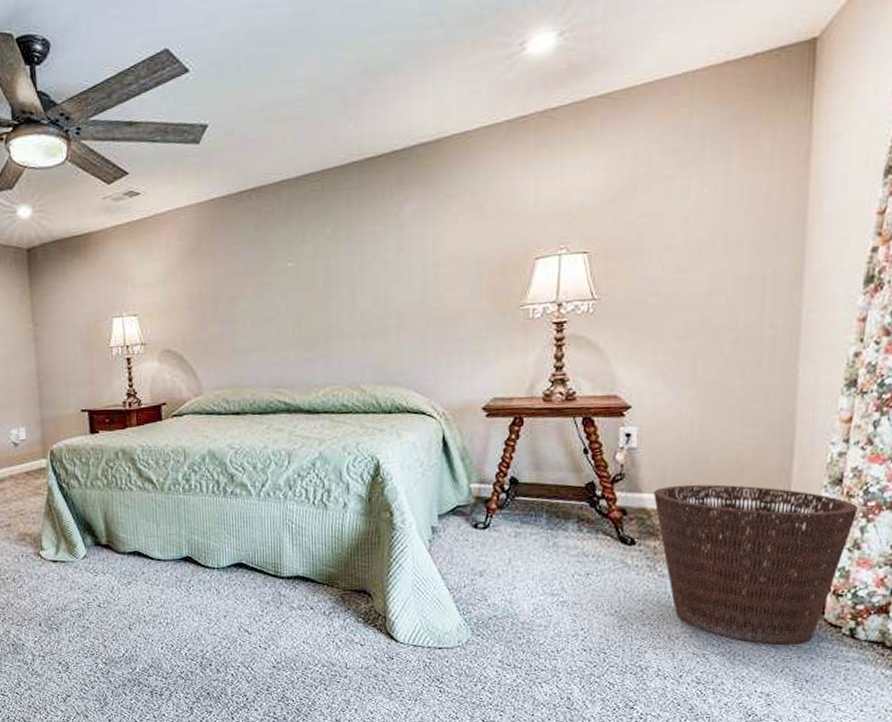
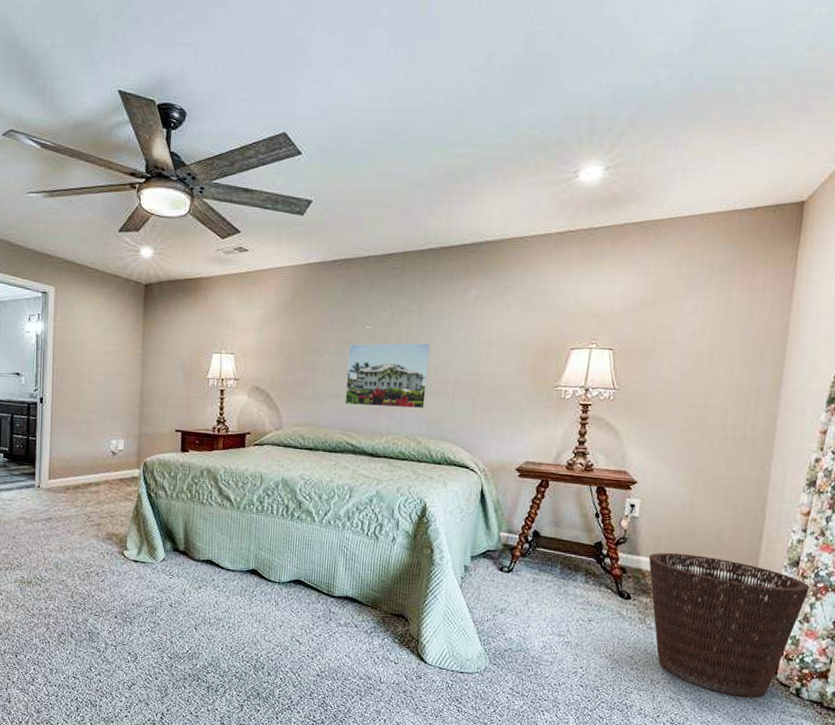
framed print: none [269,274,367,358] -> present [345,342,431,409]

